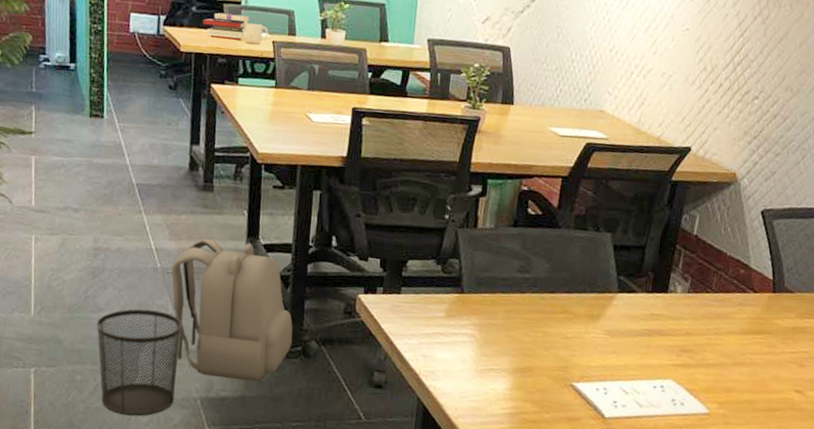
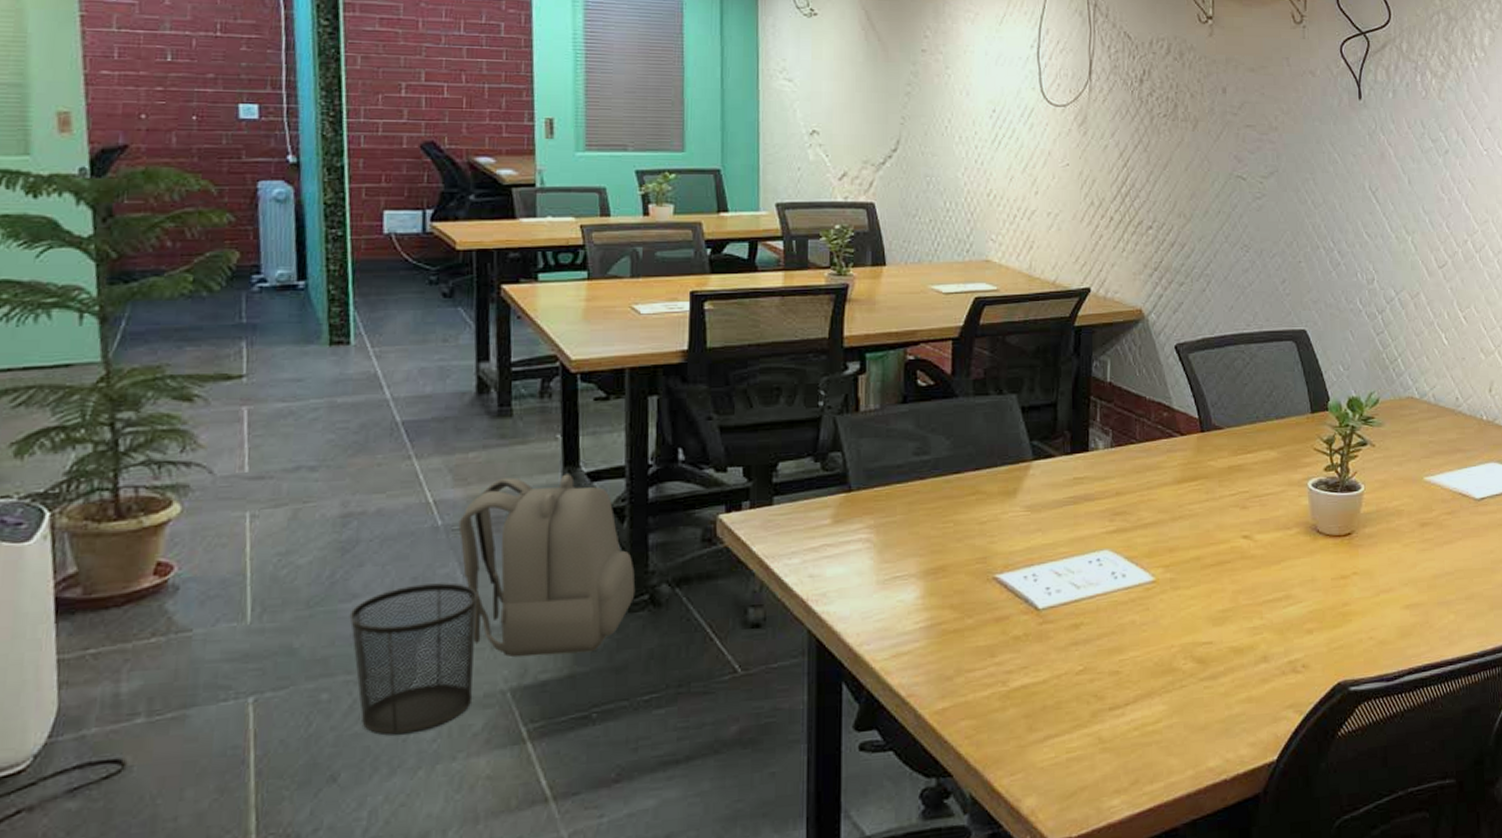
books: present [202,12,249,41] -> none [485,199,547,229]
mug: present [243,23,269,44] -> none [540,207,575,230]

